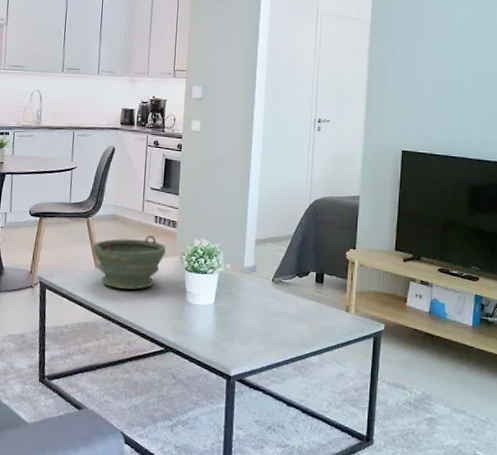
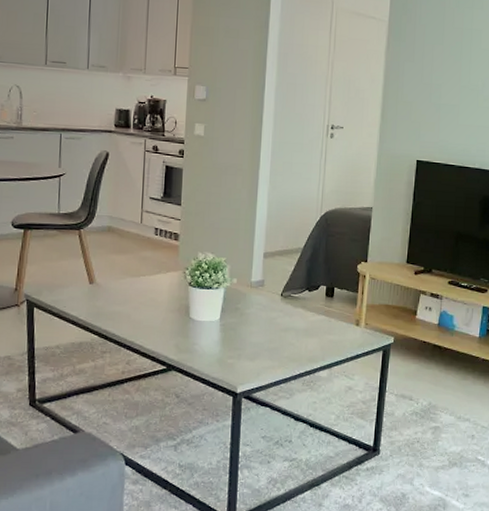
bowl: present [93,236,166,290] -> none [86,249,167,307]

